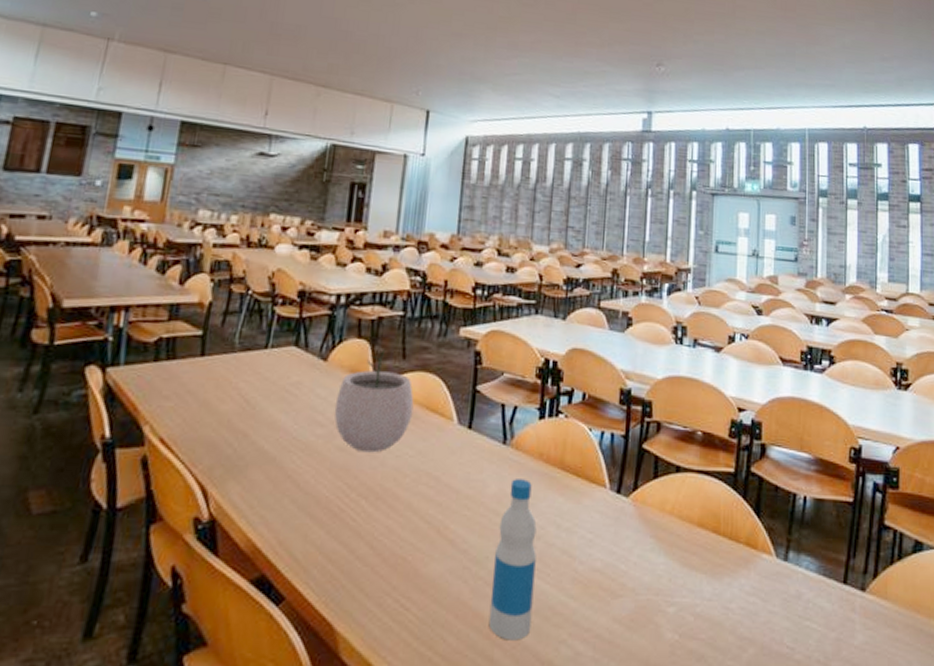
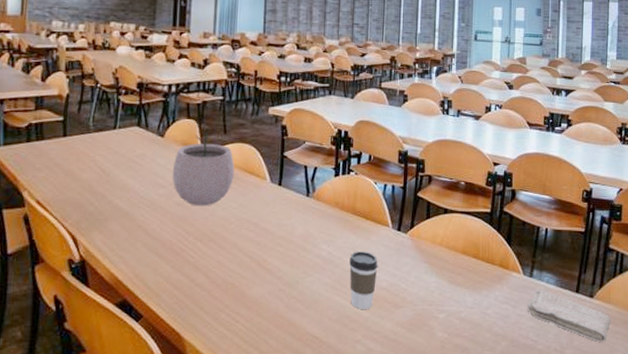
bottle: present [488,479,537,641] -> none [300,222,336,342]
coffee cup: none [554,519,591,599] -> present [349,251,378,310]
washcloth: none [781,578,889,652] -> present [527,290,611,342]

